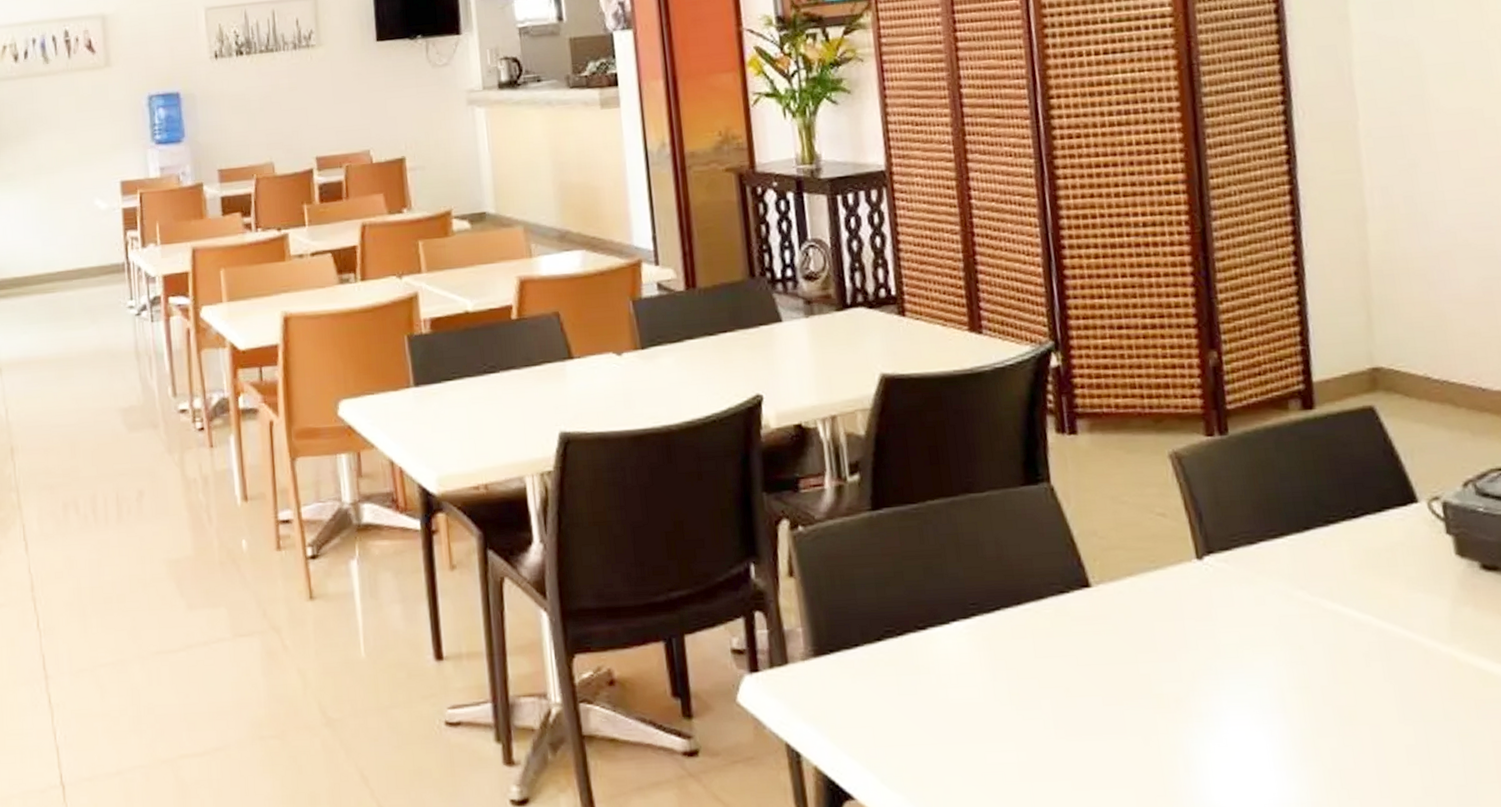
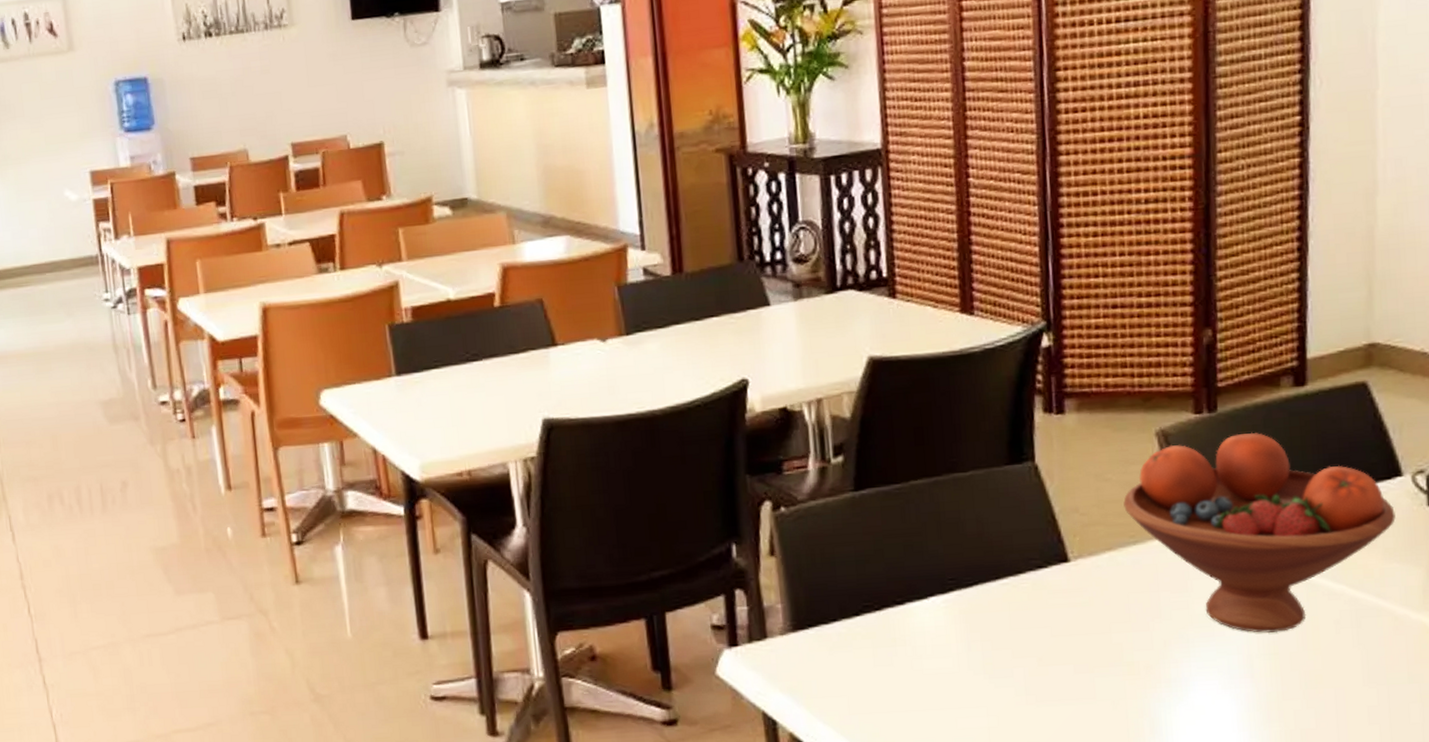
fruit bowl: none [1141,455,1416,665] -> present [1123,432,1396,633]

